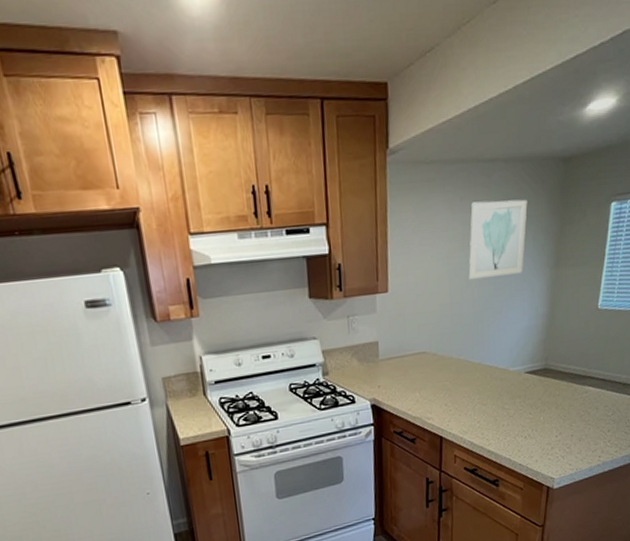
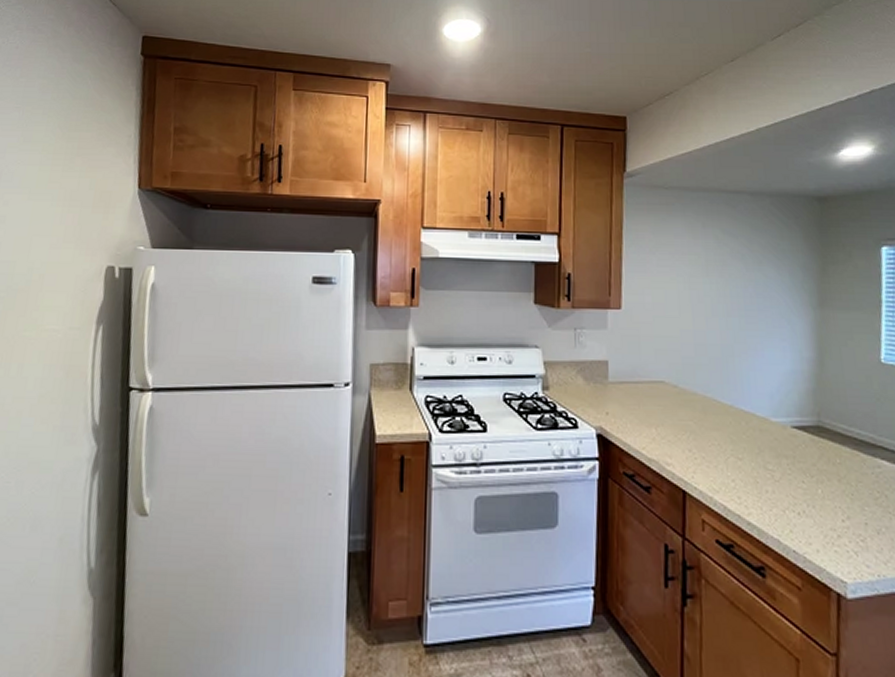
wall art: present [468,199,528,280] -> none [714,230,780,309]

